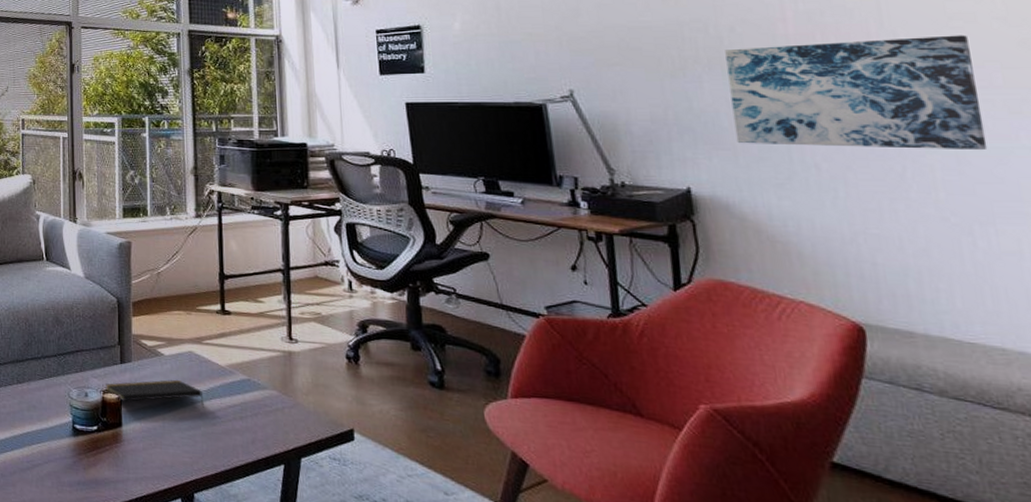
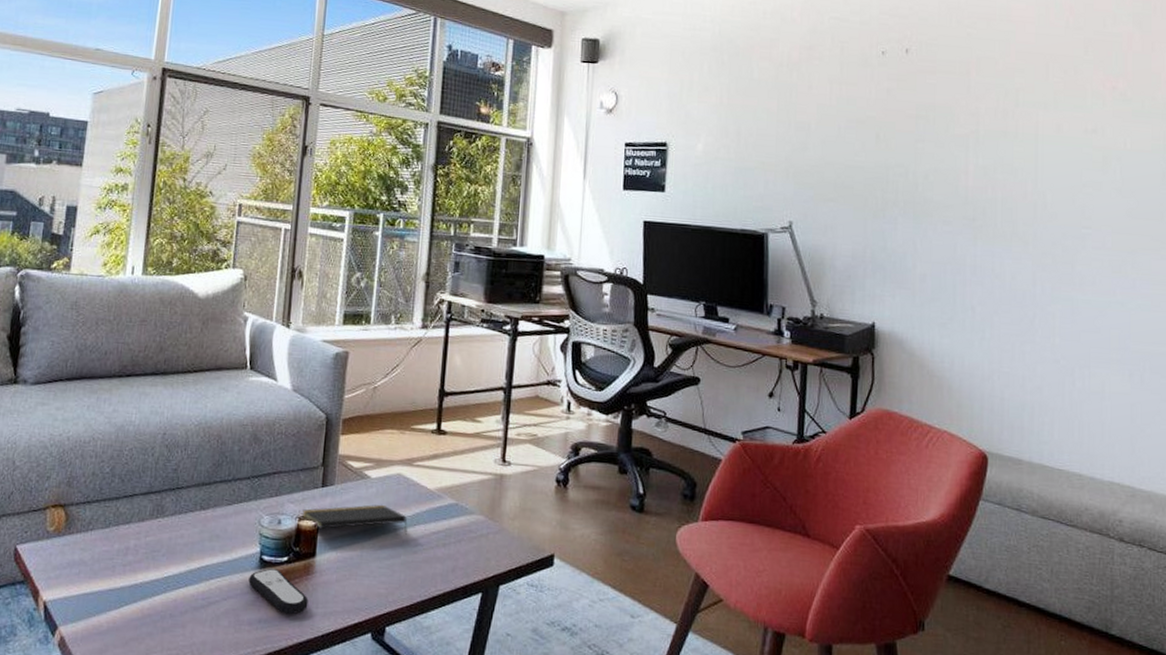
remote control: none [65,436,120,479] -> present [248,568,309,615]
wall art: present [725,35,988,151] -> none [916,195,1094,303]

